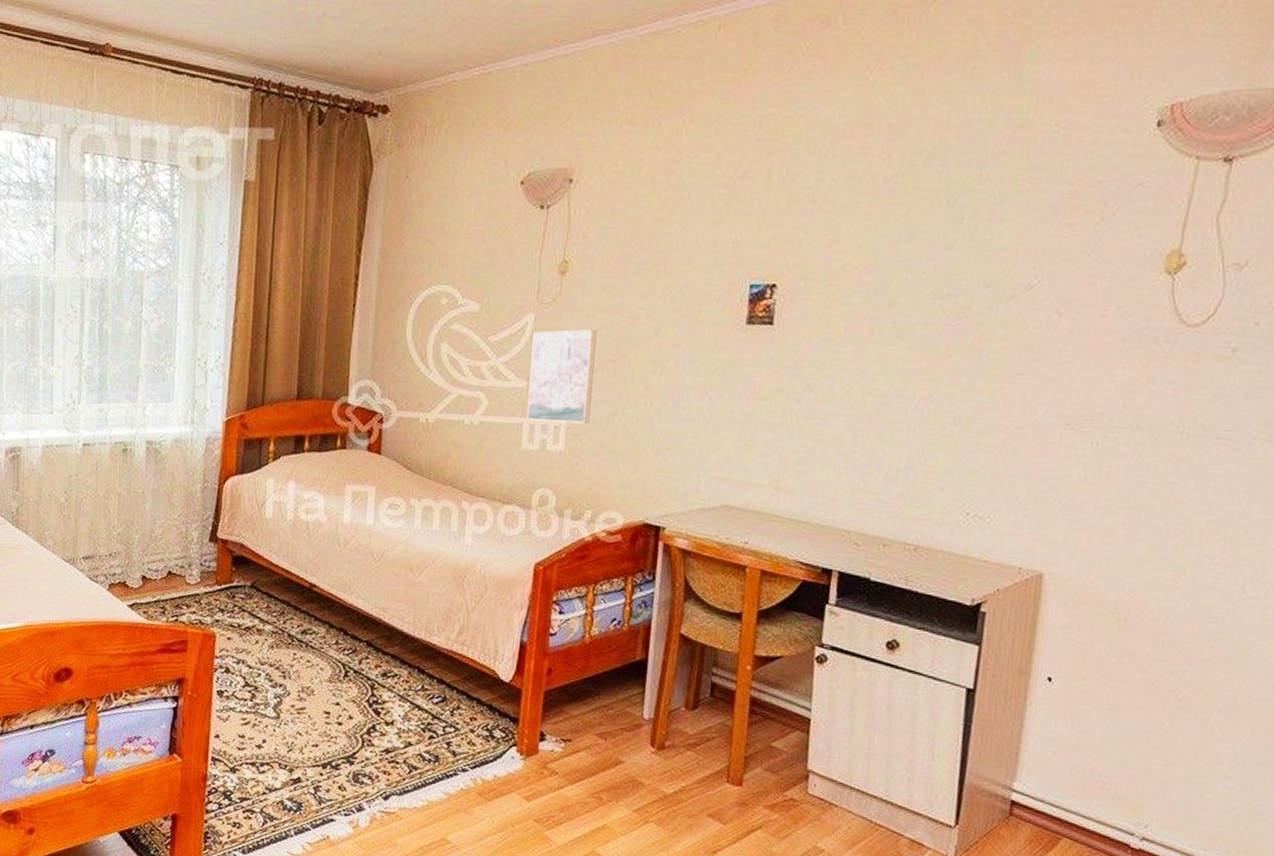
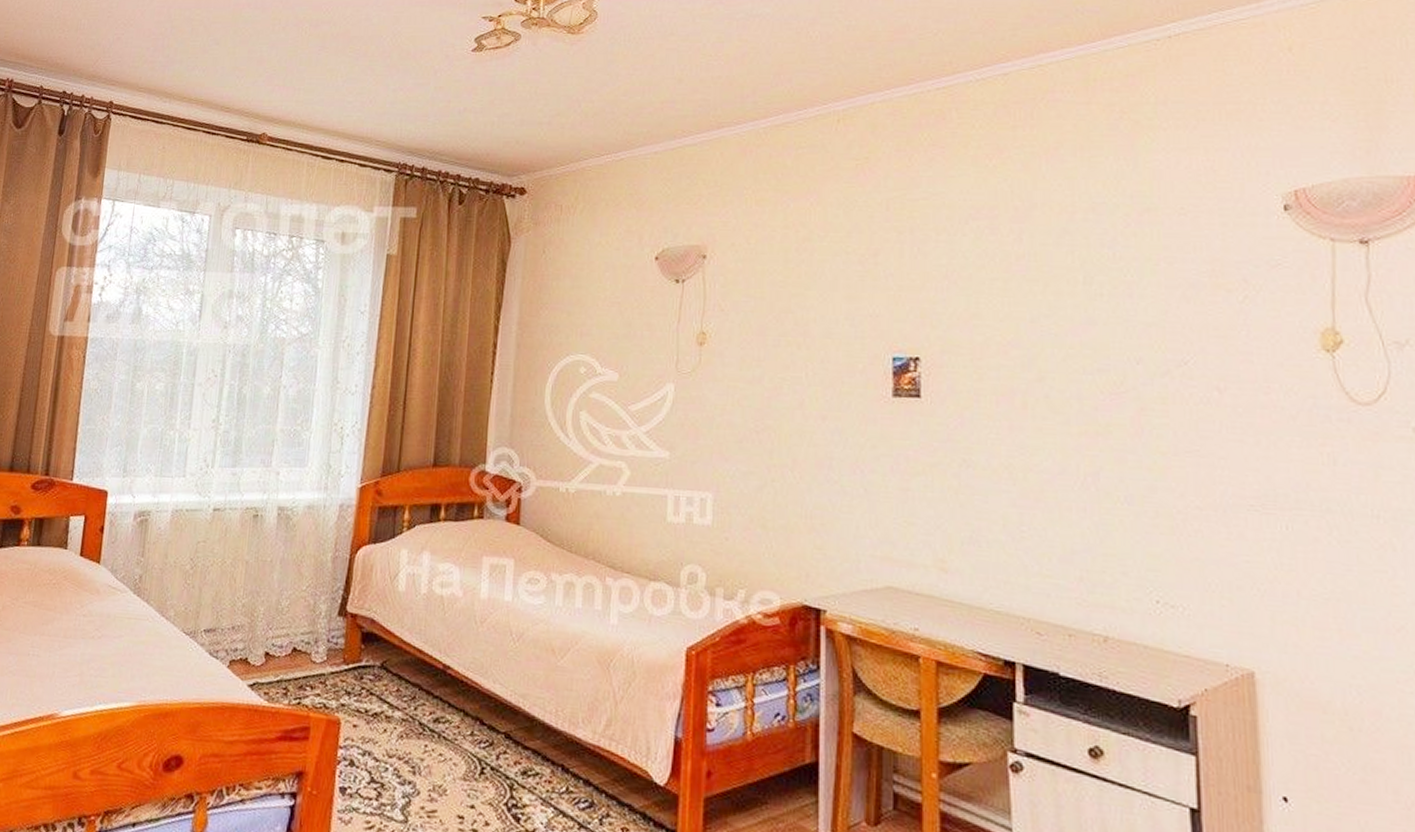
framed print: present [527,330,597,424] -> none [671,400,739,497]

